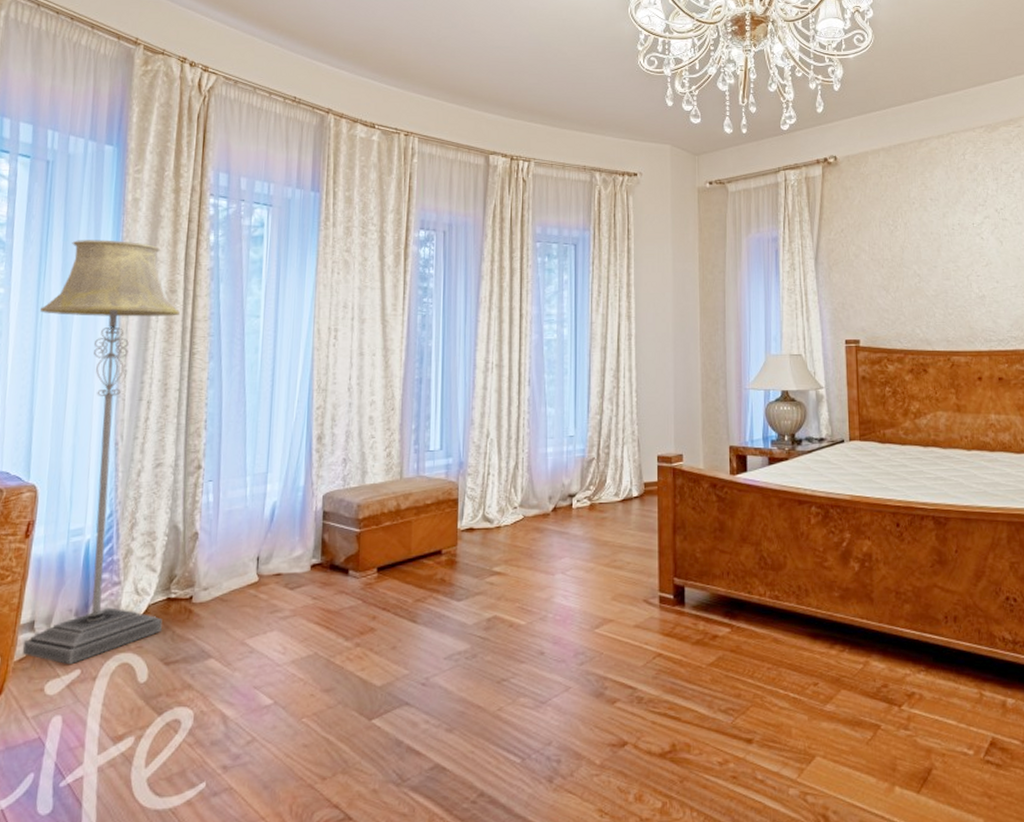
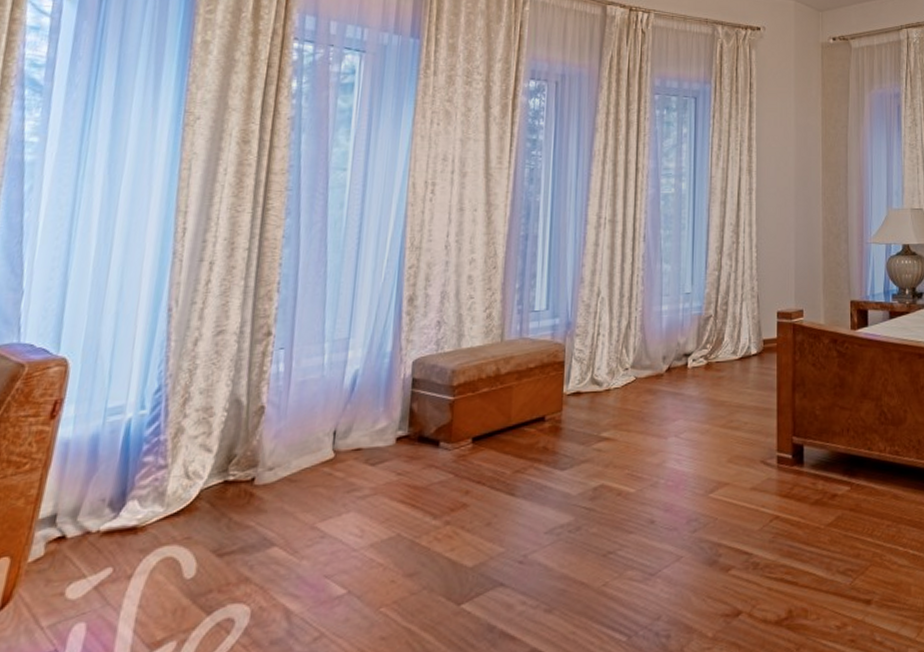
floor lamp: present [22,239,180,665] -> none [38,84,253,563]

